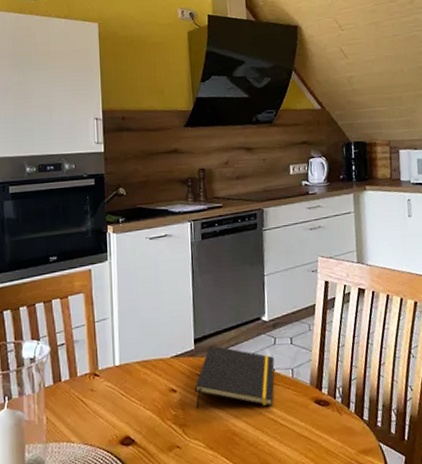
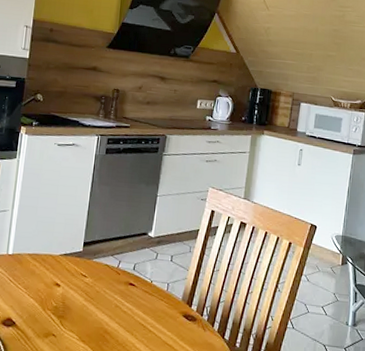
notepad: present [194,345,275,409] -> none [75,250,153,313]

